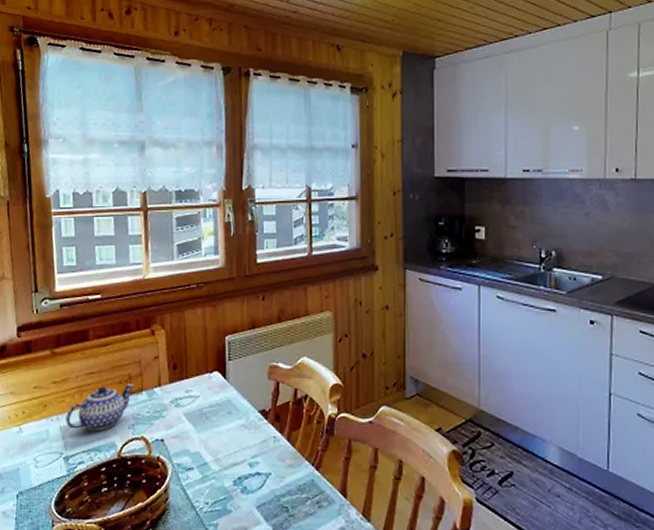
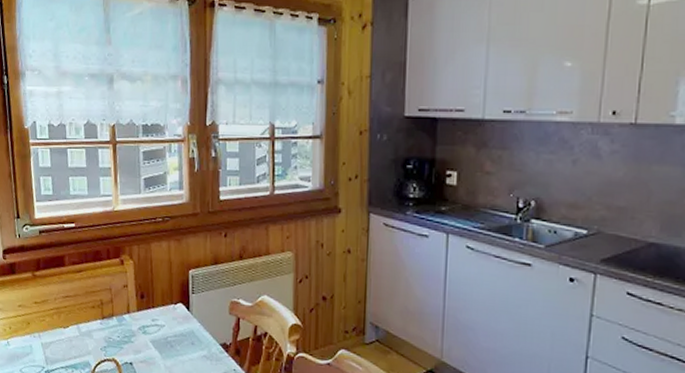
teapot: present [65,384,133,431] -> none [46,309,105,350]

